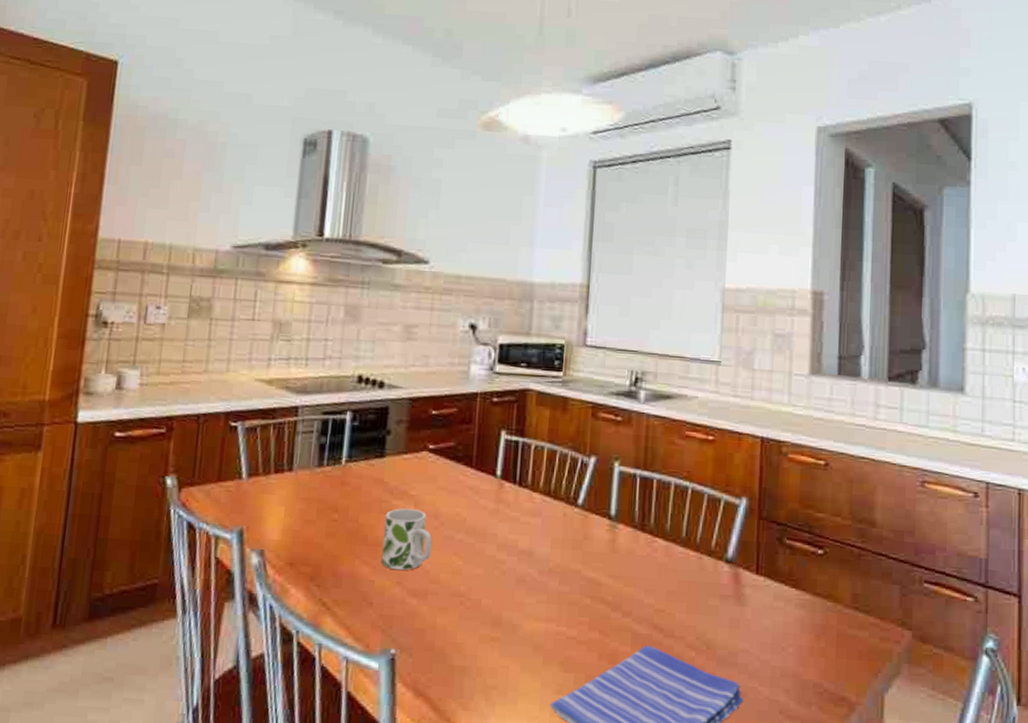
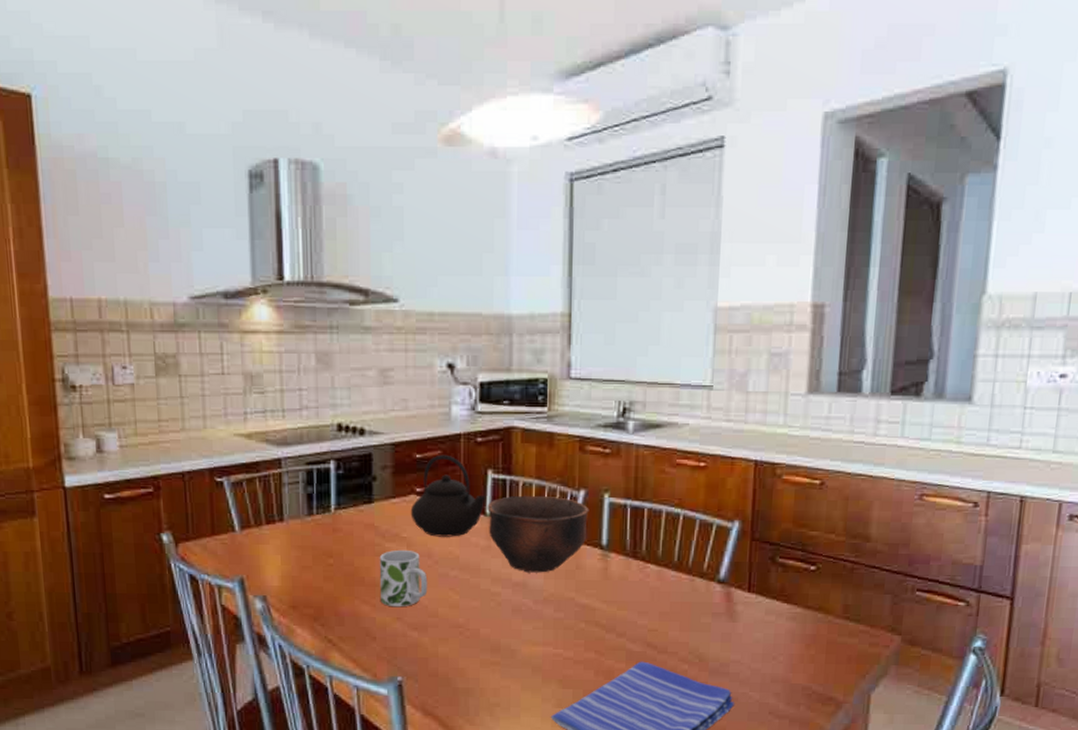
teapot: none [421,412,498,498] -> present [410,454,486,537]
bowl: none [498,458,599,542] -> present [488,495,589,573]

